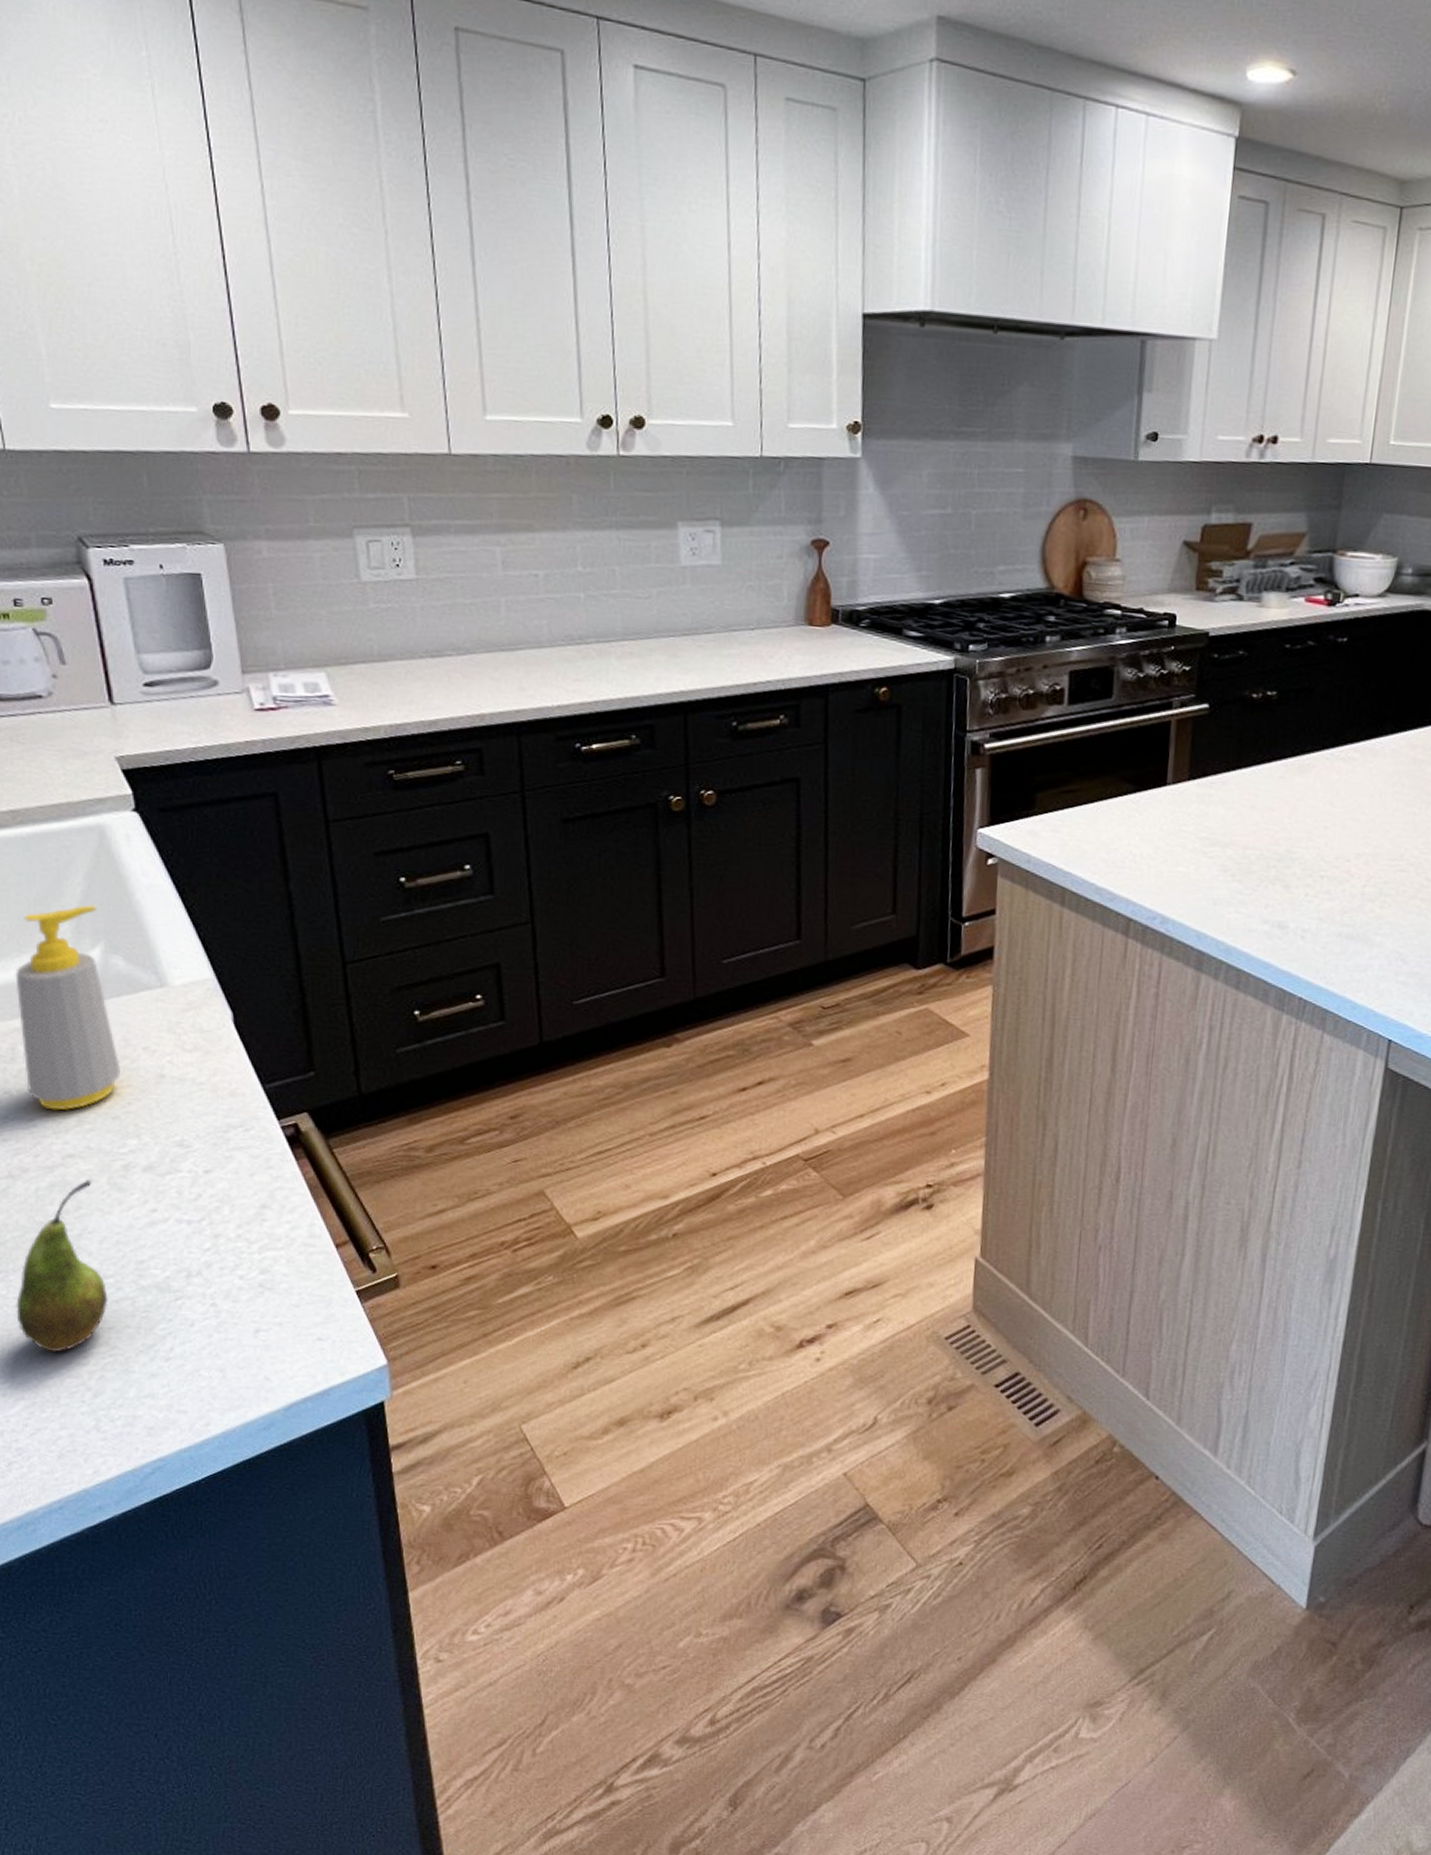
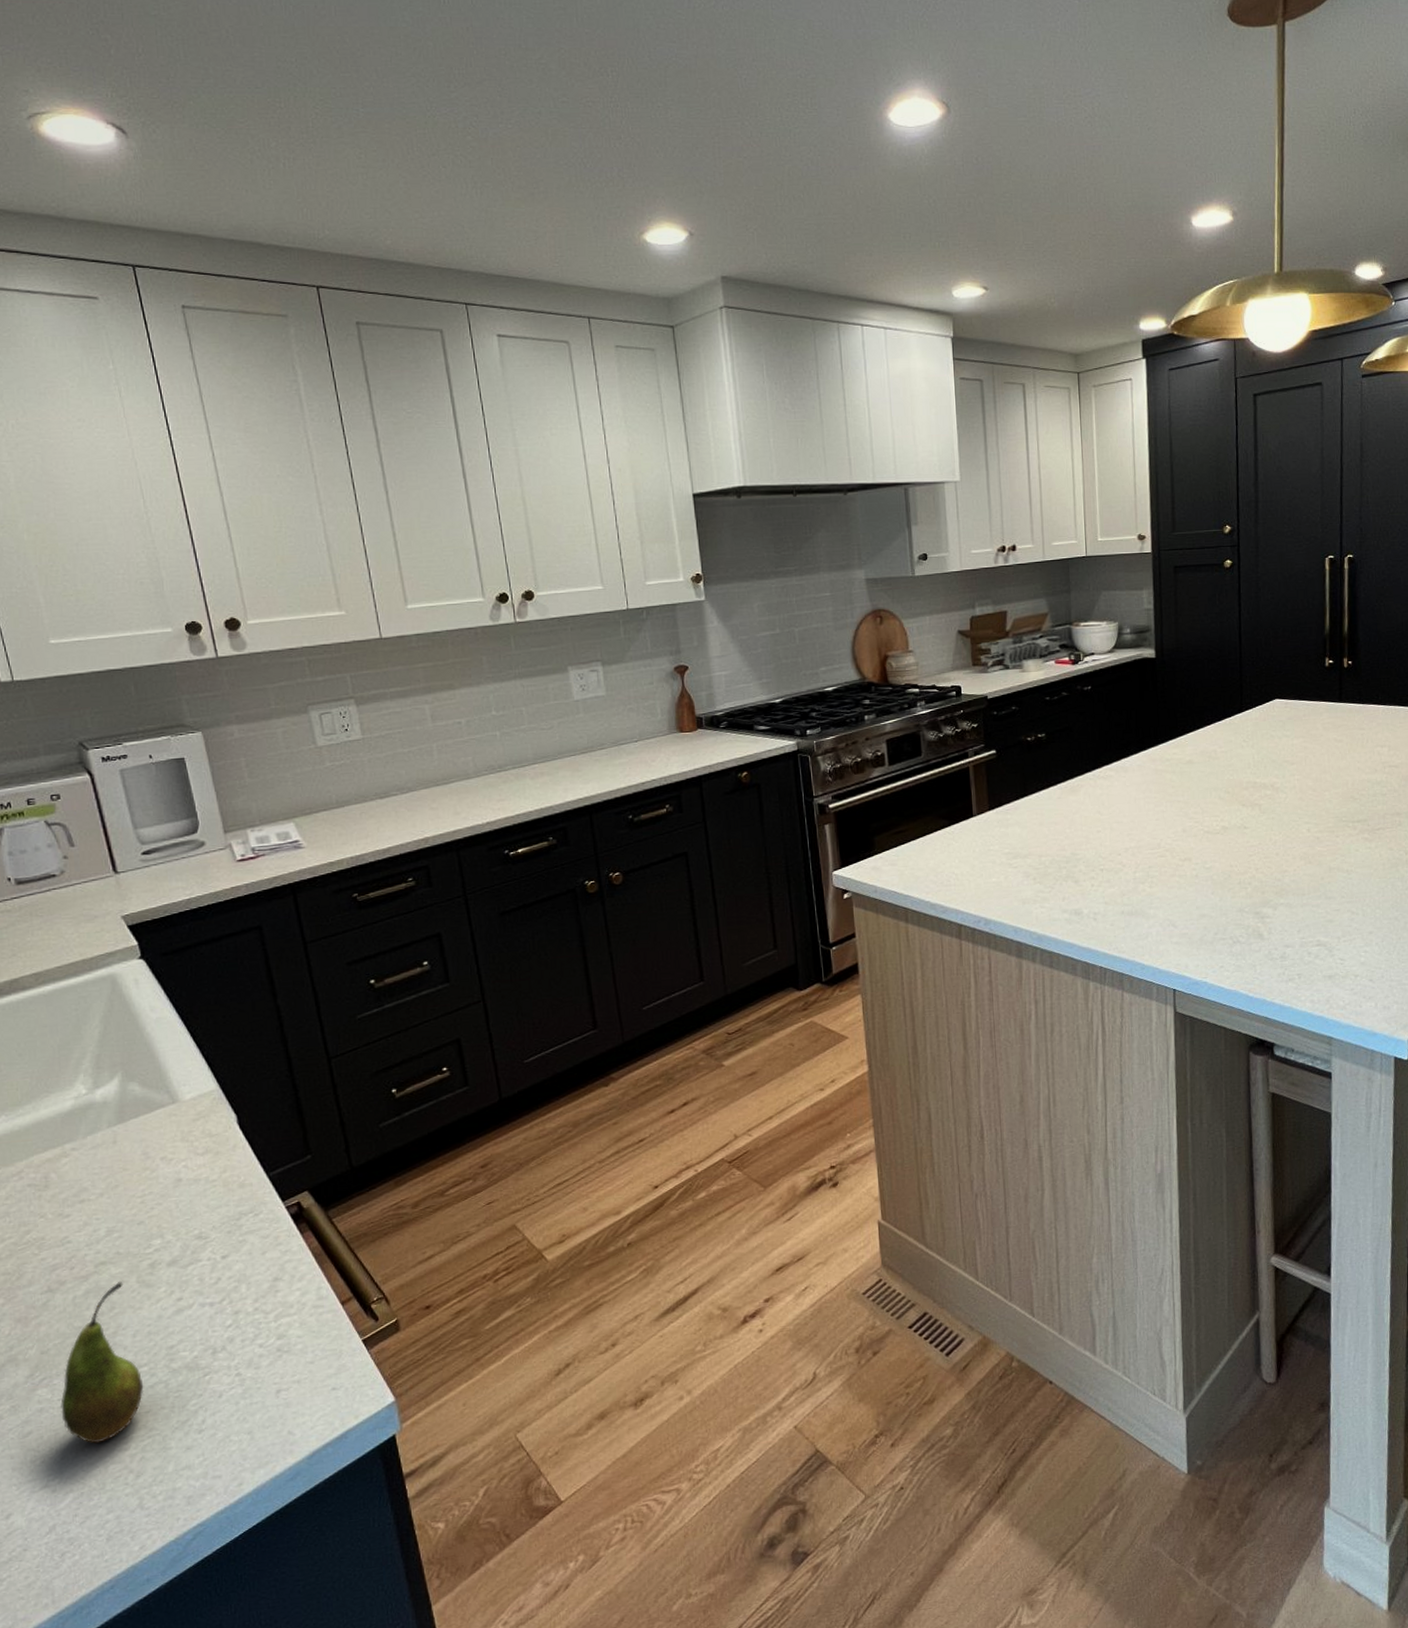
soap bottle: present [15,905,121,1111] -> none [44,1043,143,1226]

